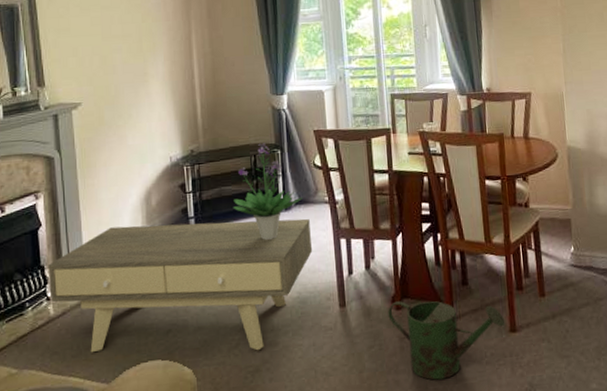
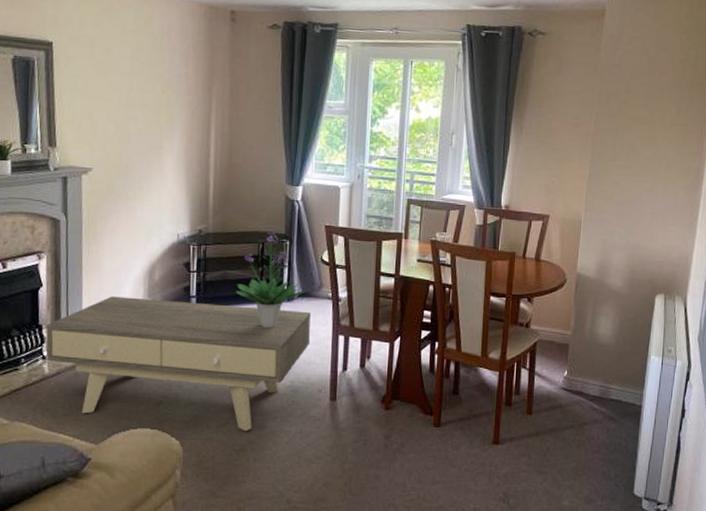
watering can: present [388,301,505,380] -> none [376,402,490,479]

